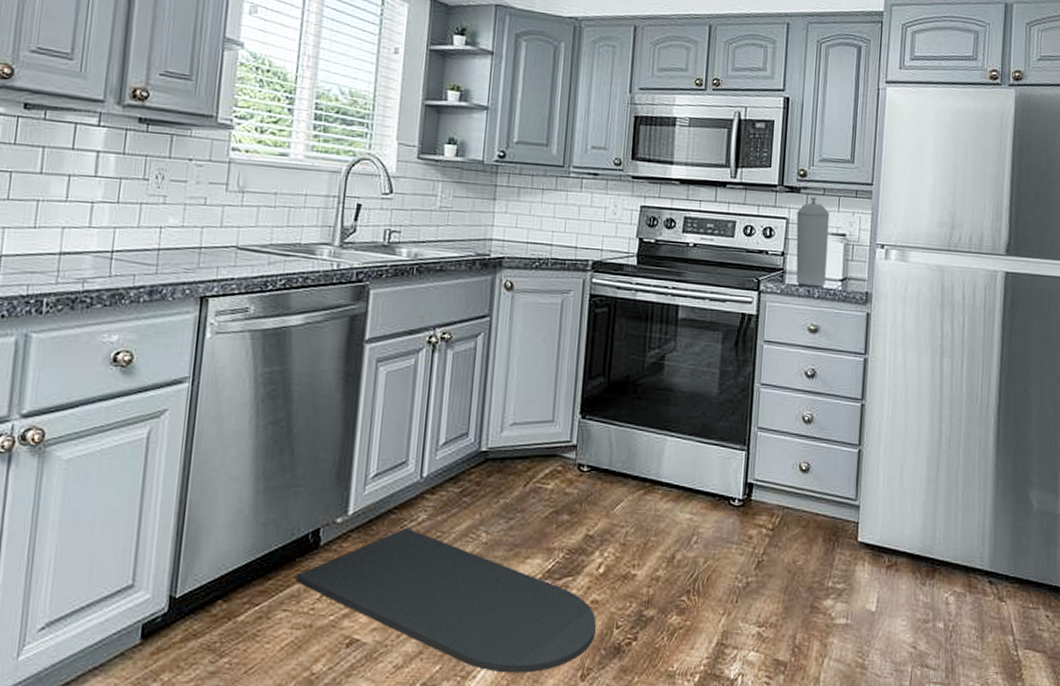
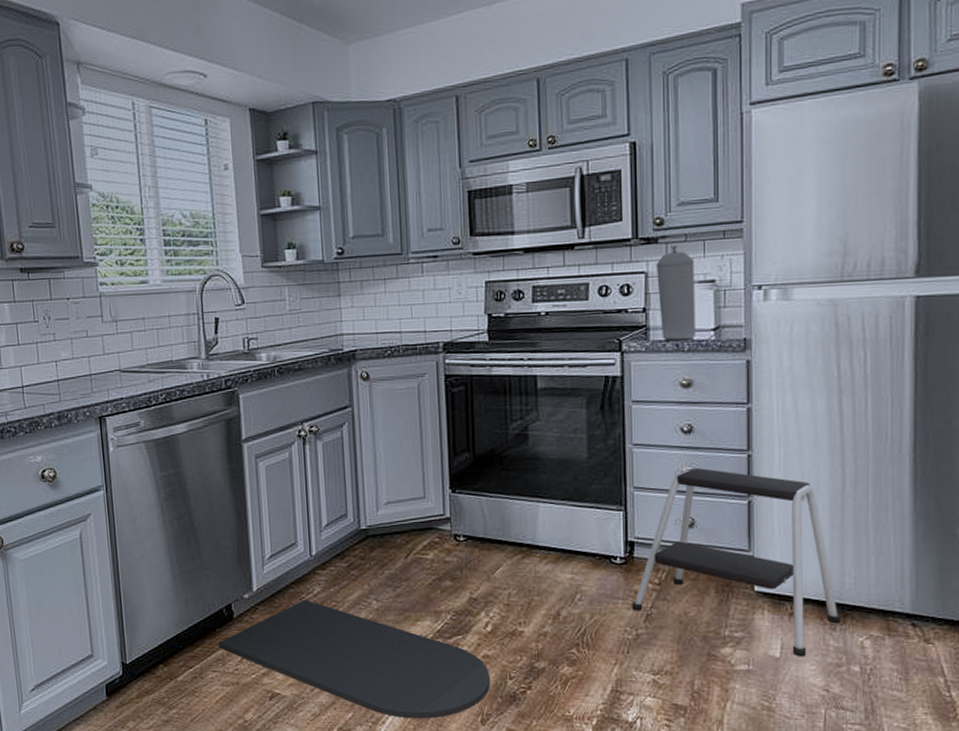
step stool: none [744,412,930,612] -> present [631,467,840,657]

